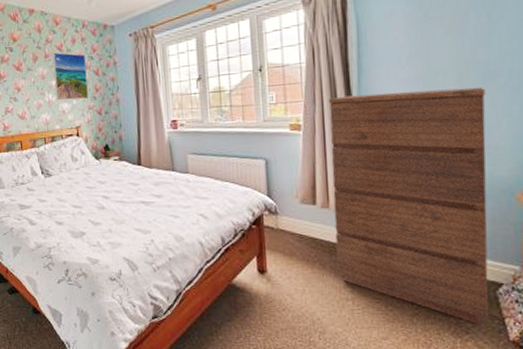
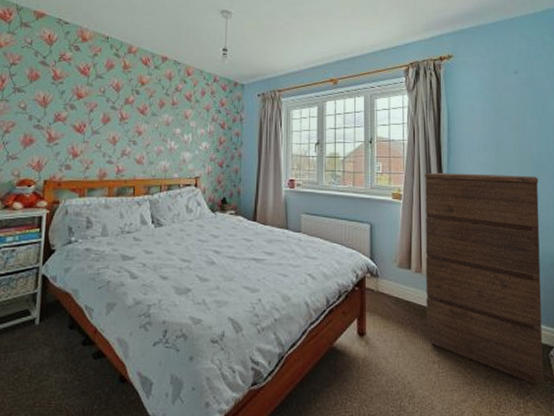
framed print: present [52,52,88,101] -> none [178,101,213,150]

